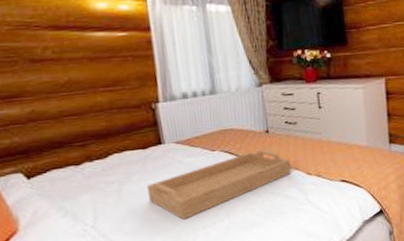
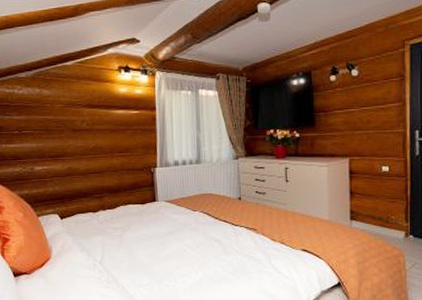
serving tray: present [146,150,291,220] -> none [141,214,258,267]

